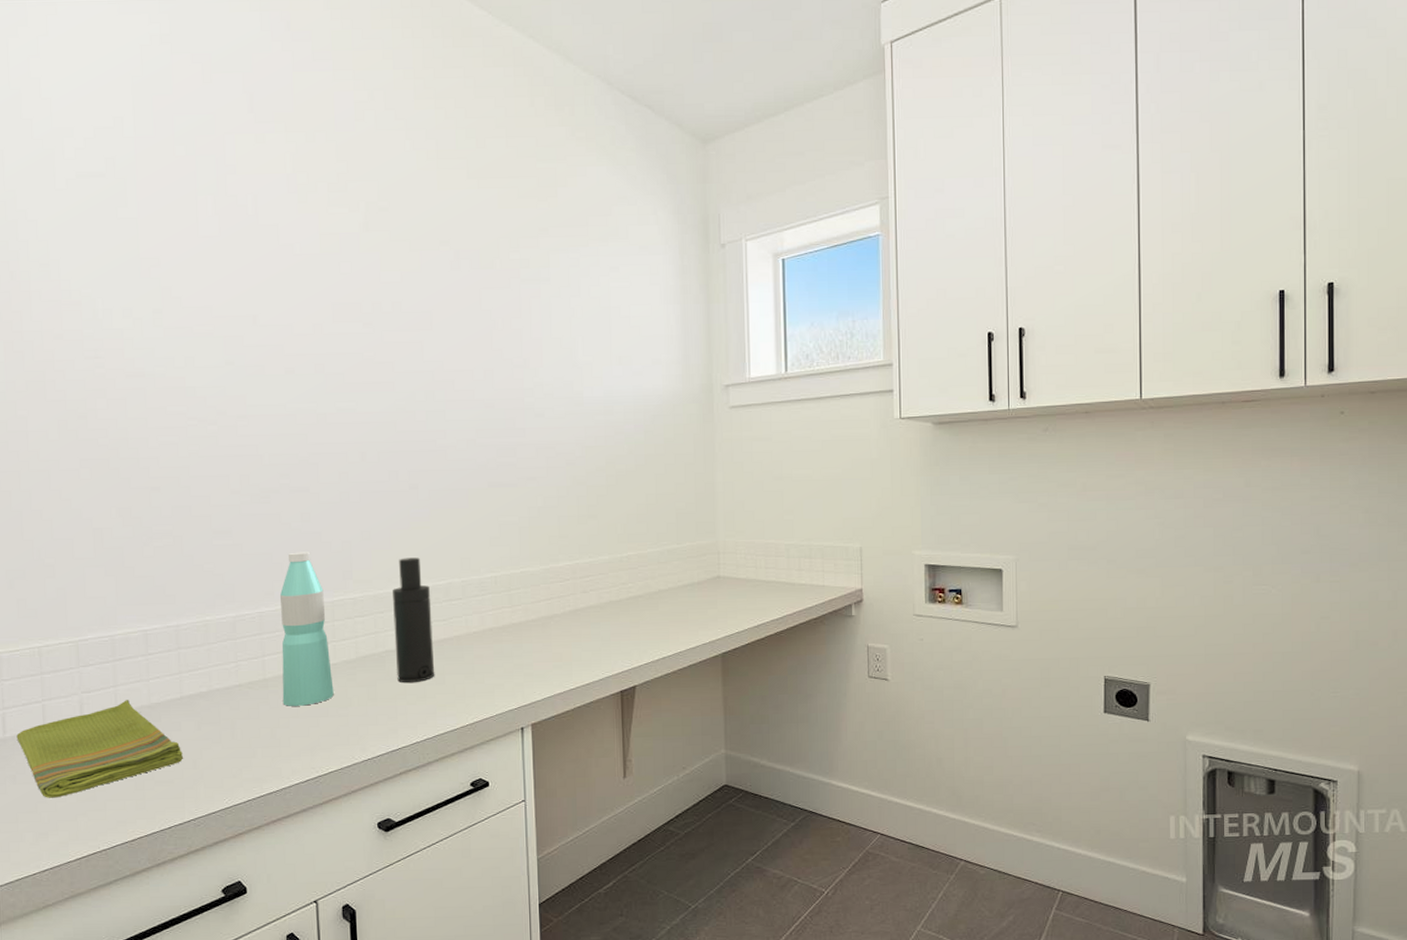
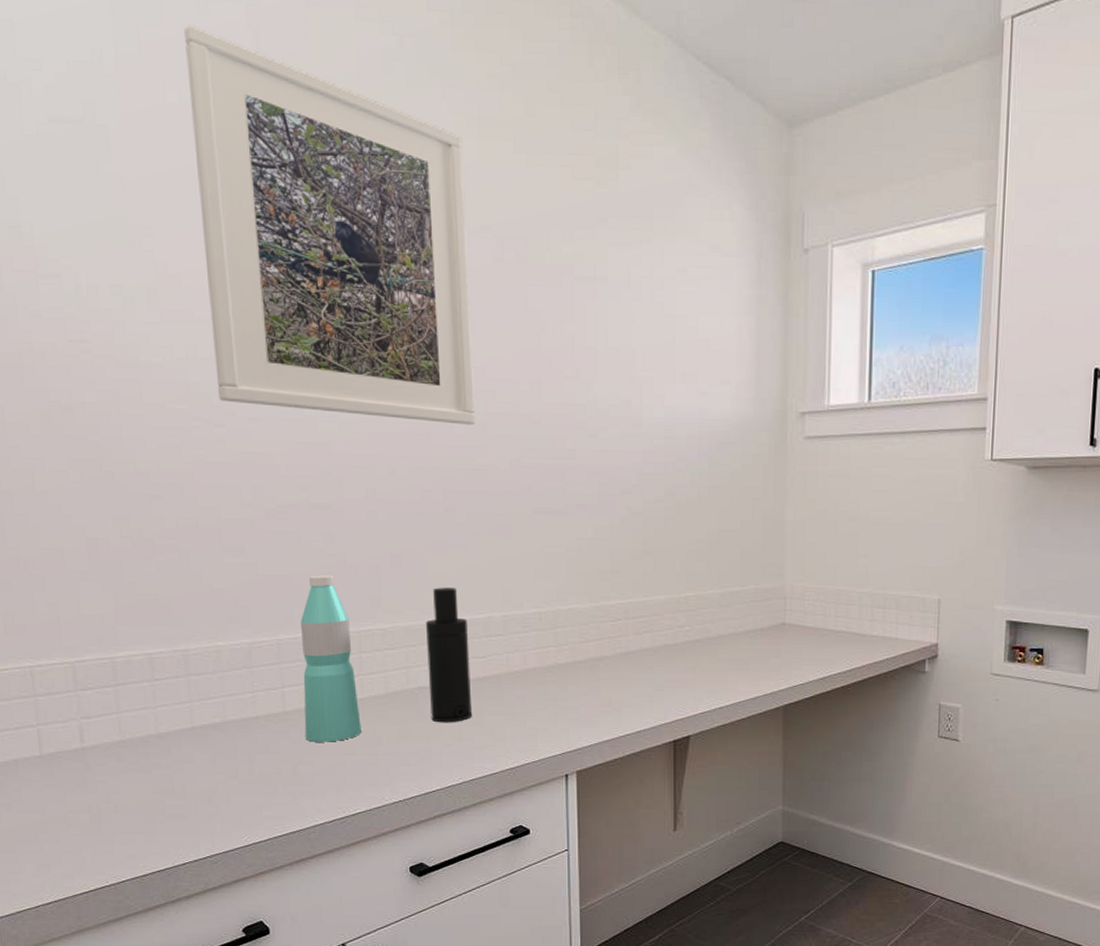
dish towel: present [16,700,183,798] -> none [10,728,196,829]
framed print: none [191,93,437,412] -> present [184,25,476,425]

